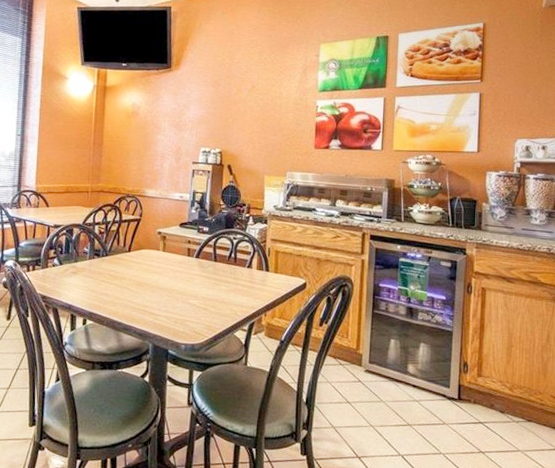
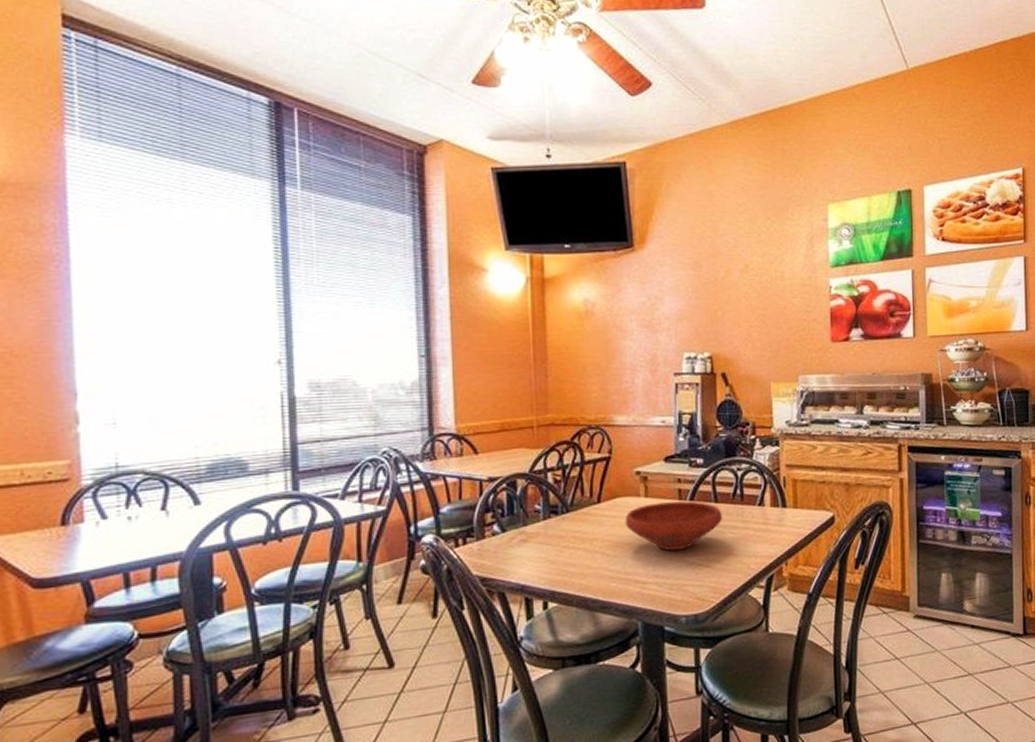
bowl: none [147,256,219,294] -> present [625,501,722,551]

